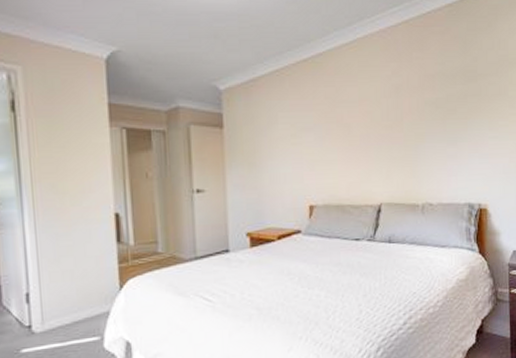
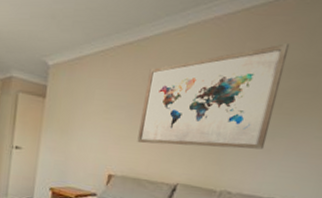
wall art: none [329,52,451,165] -> present [137,43,289,150]

